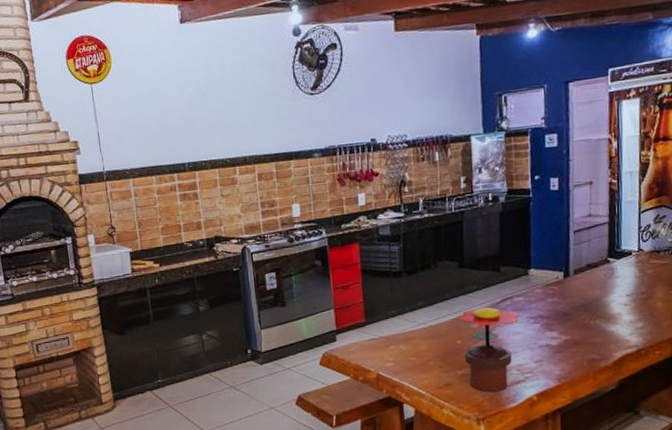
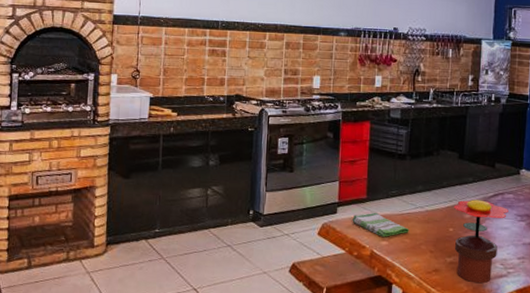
dish towel: none [353,335,414,358] -> present [352,212,409,237]

